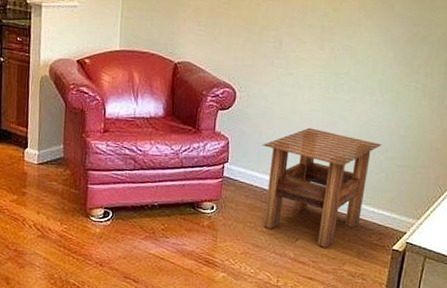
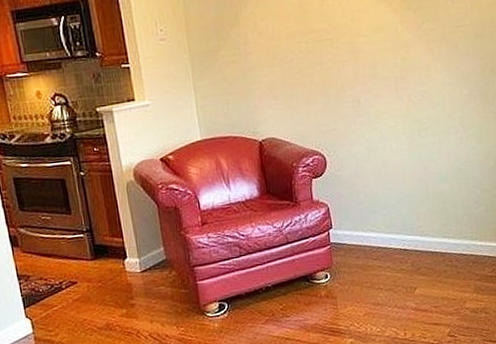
side table: present [262,127,382,248] -> none [361,177,476,291]

